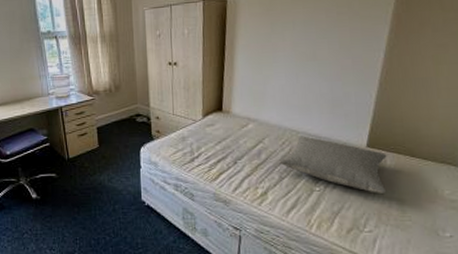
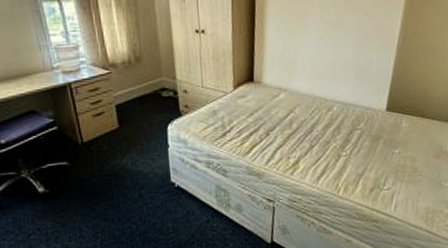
pillow: present [279,136,387,193] -> none [309,103,403,154]

